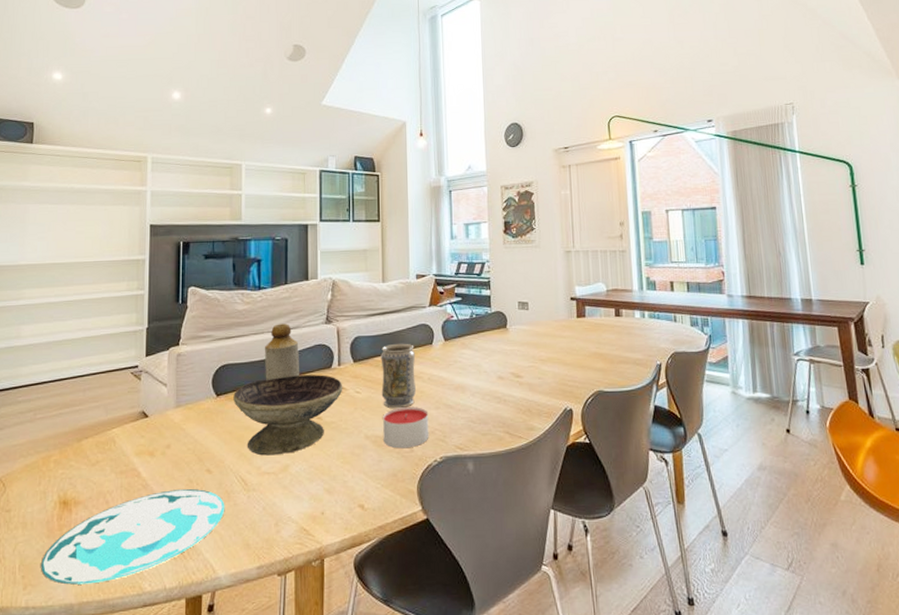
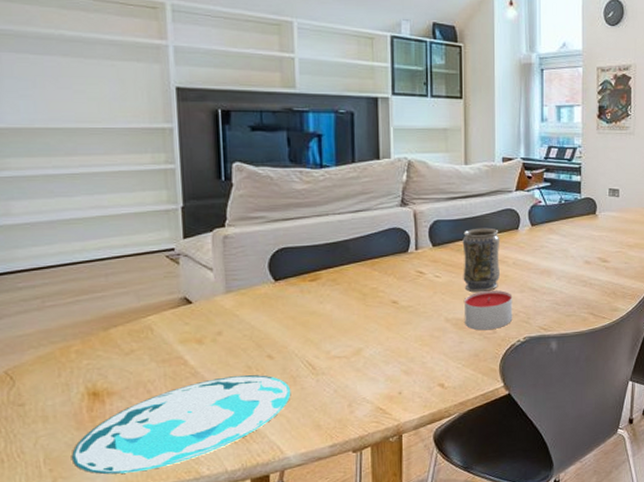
decorative bowl: present [233,374,343,456] -> none [295,258,421,341]
bottle: present [265,323,300,380] -> none [330,205,373,265]

